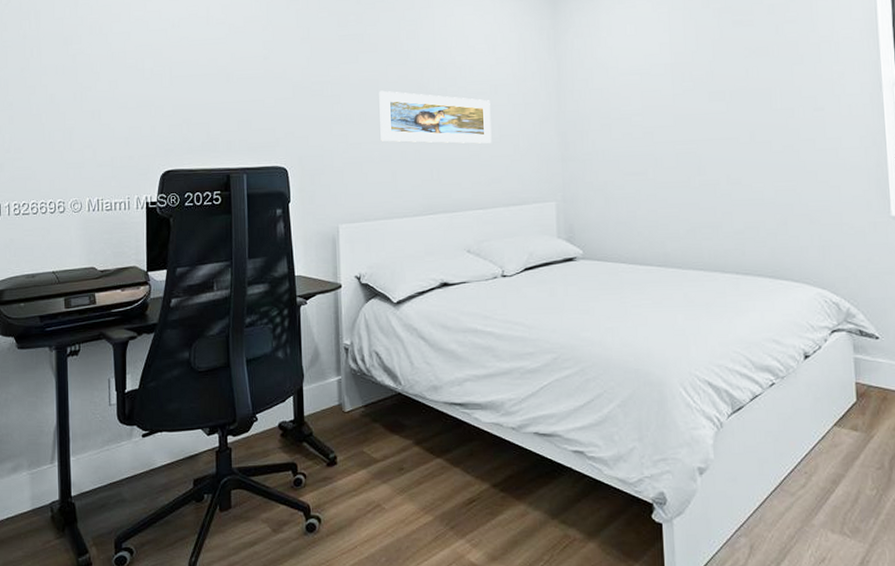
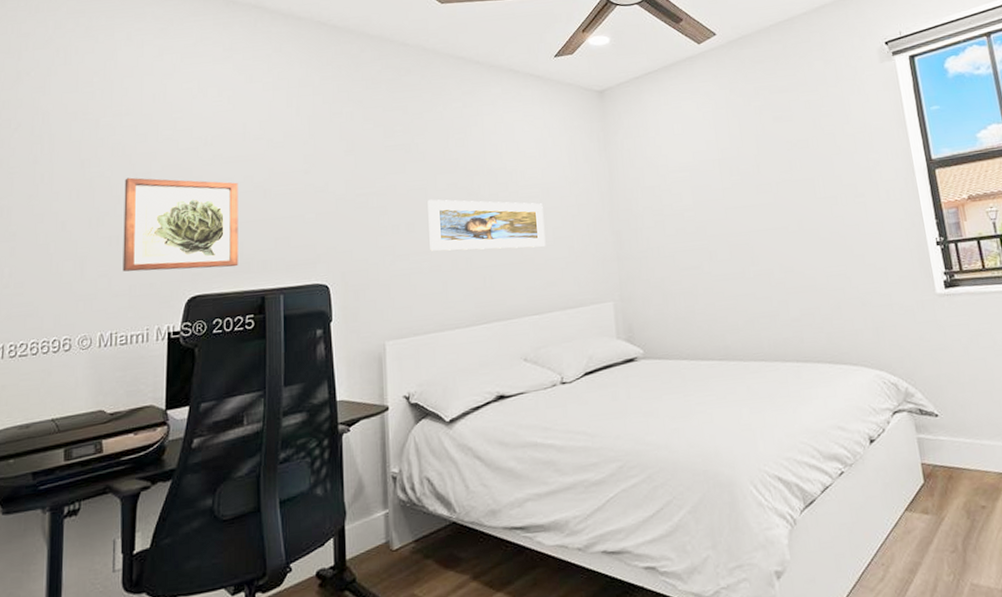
wall art: none [103,55,206,146] -> present [122,177,238,272]

